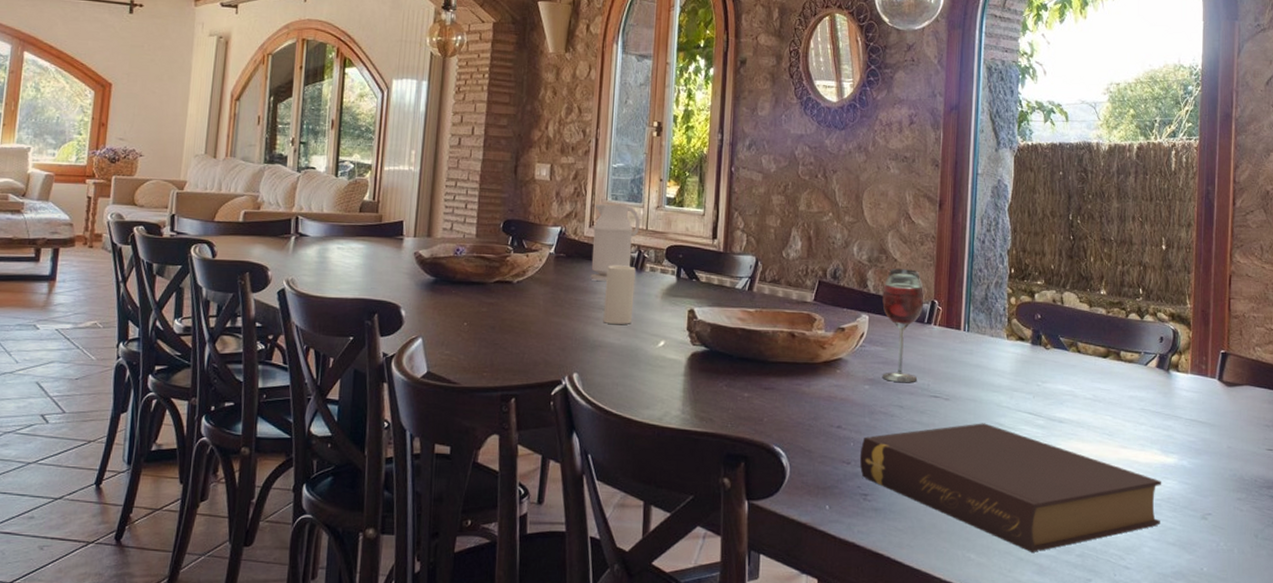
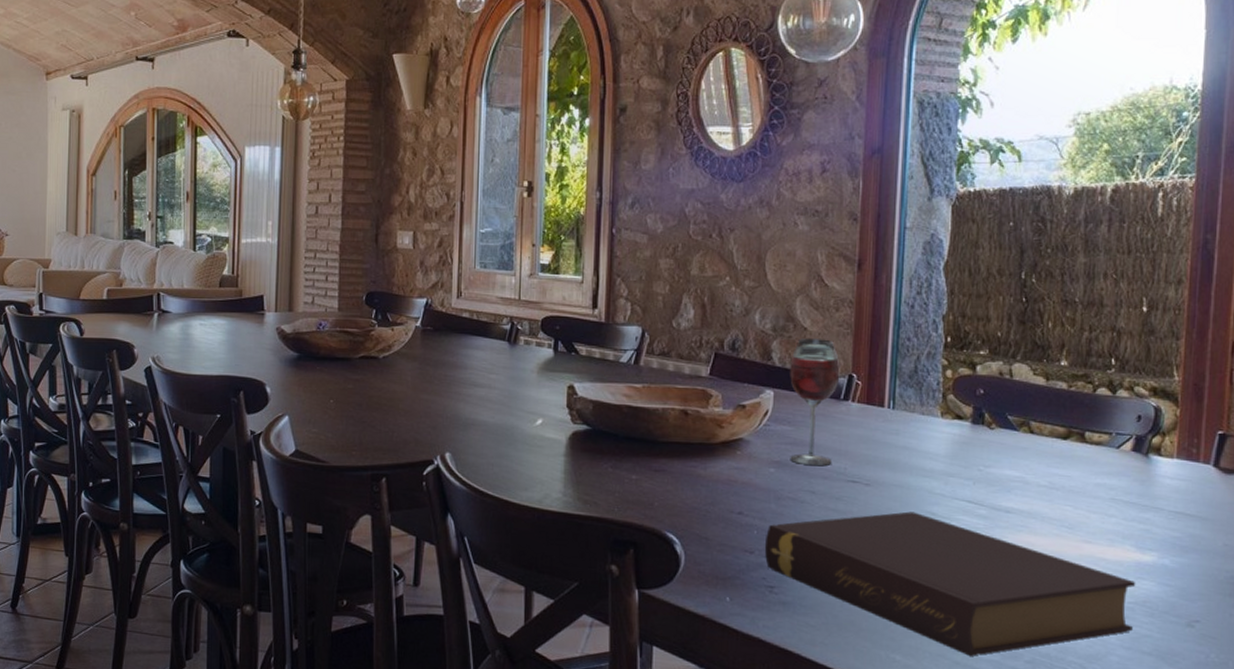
water jug: present [590,204,641,282] -> none [460,272,513,357]
candle: present [603,265,636,324] -> none [475,338,509,401]

